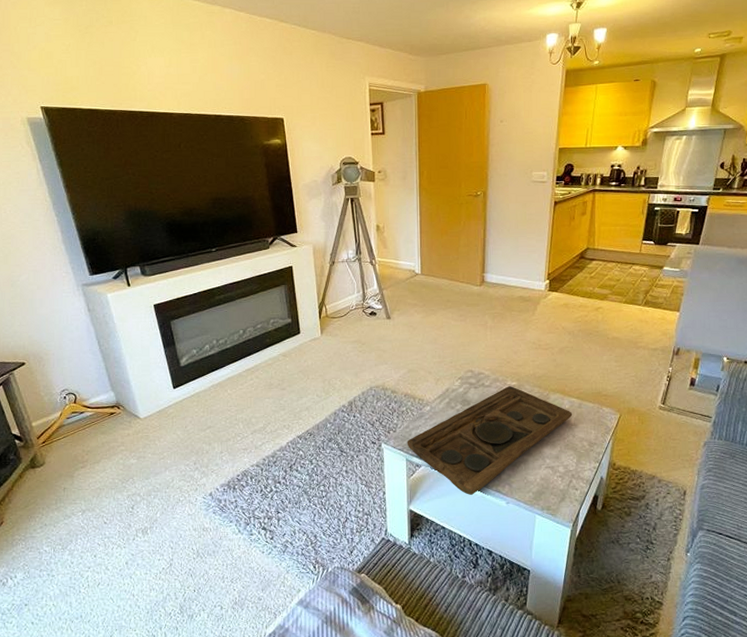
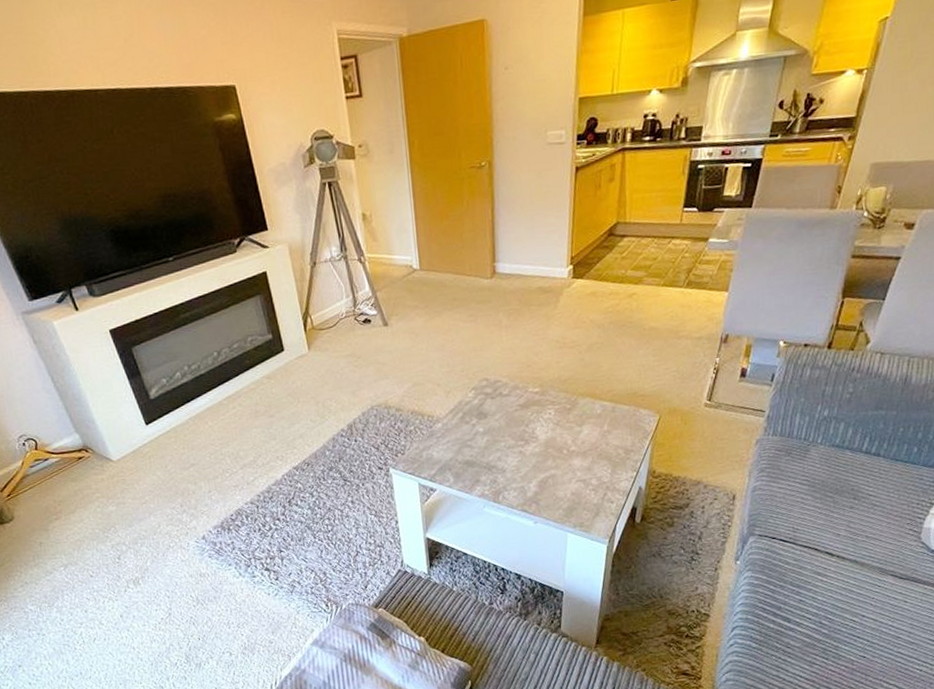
decorative tray: present [407,386,573,495] -> none [417,393,605,517]

